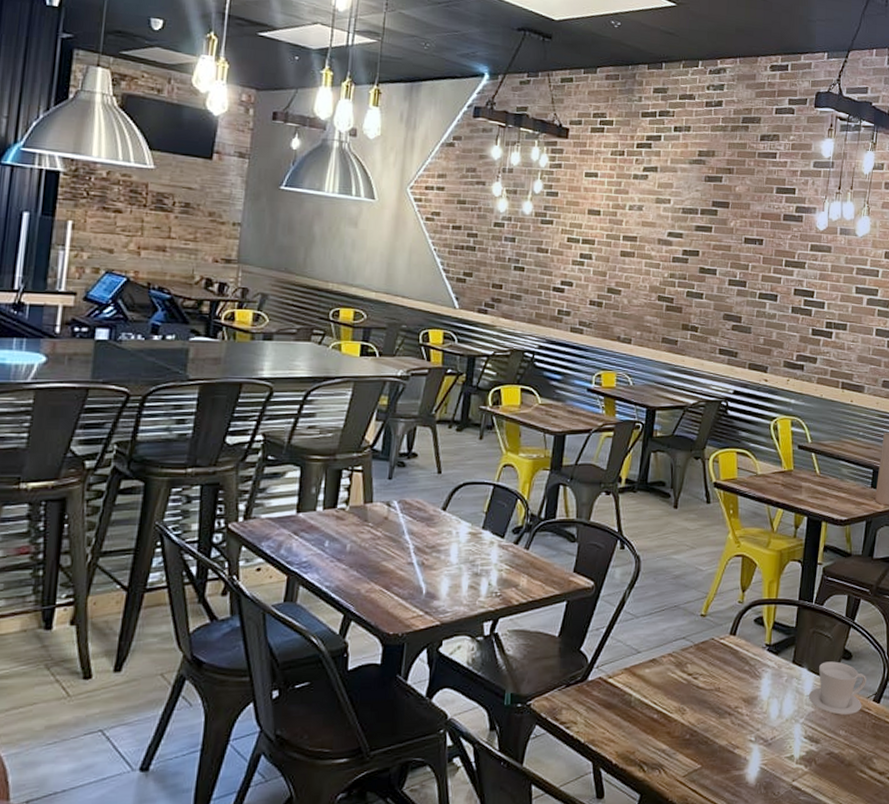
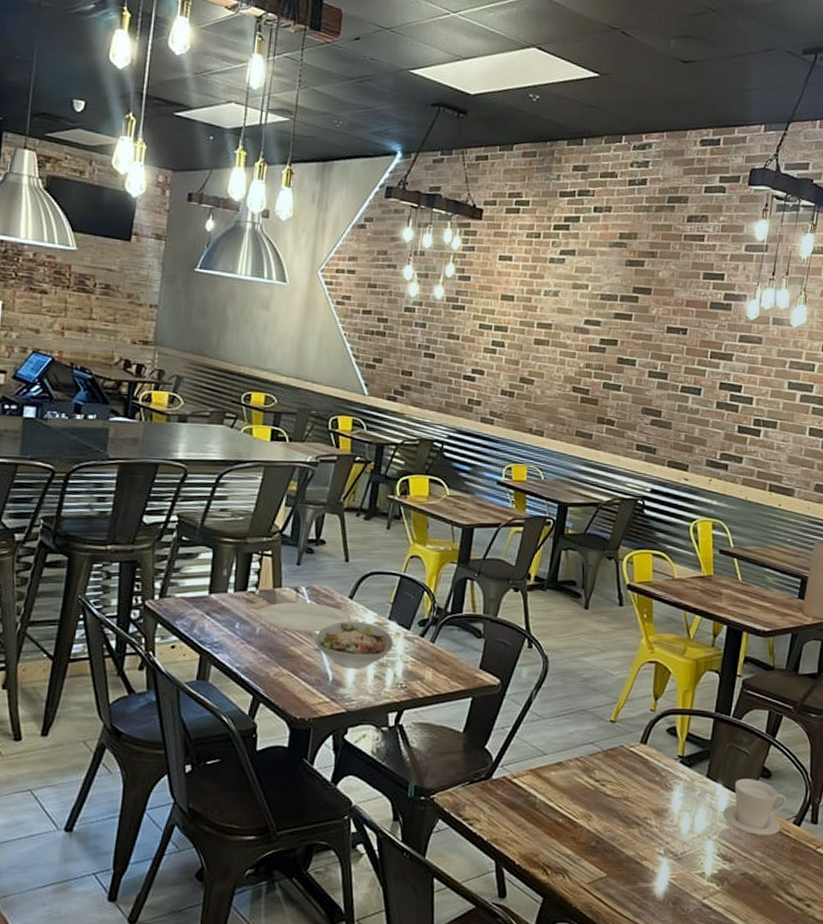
plate: none [349,516,445,546] -> present [258,601,352,633]
salad: none [407,532,488,581] -> present [314,620,394,670]

